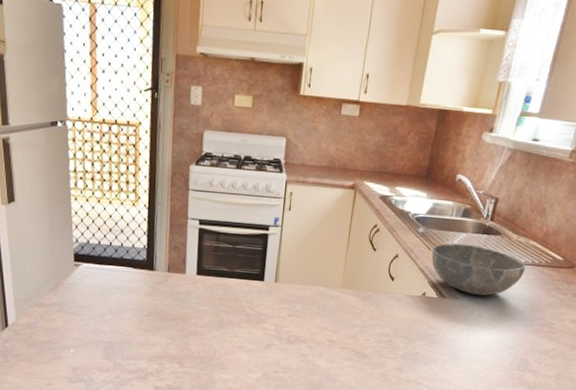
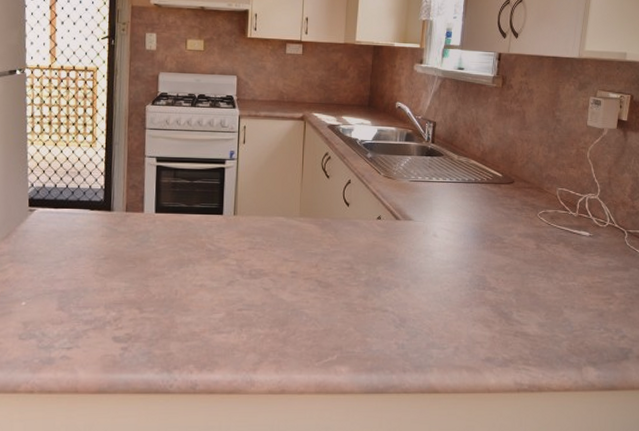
bowl: present [431,243,526,296] -> none [382,166,470,215]

